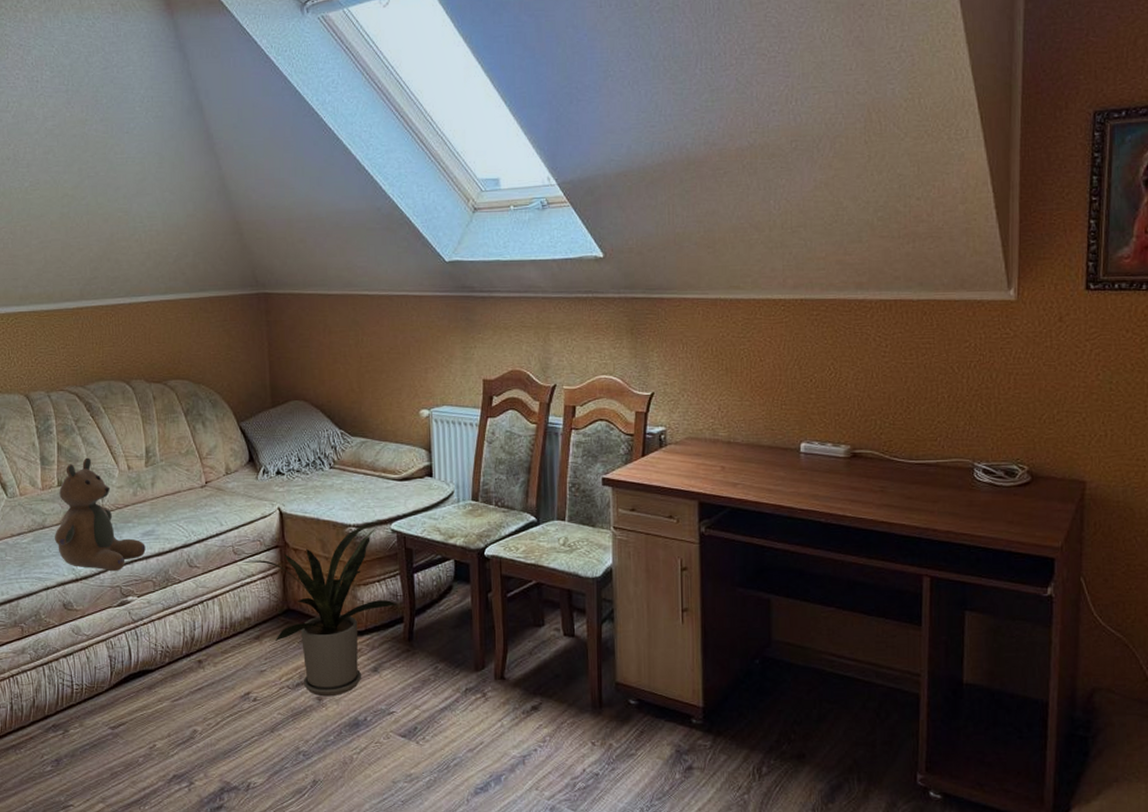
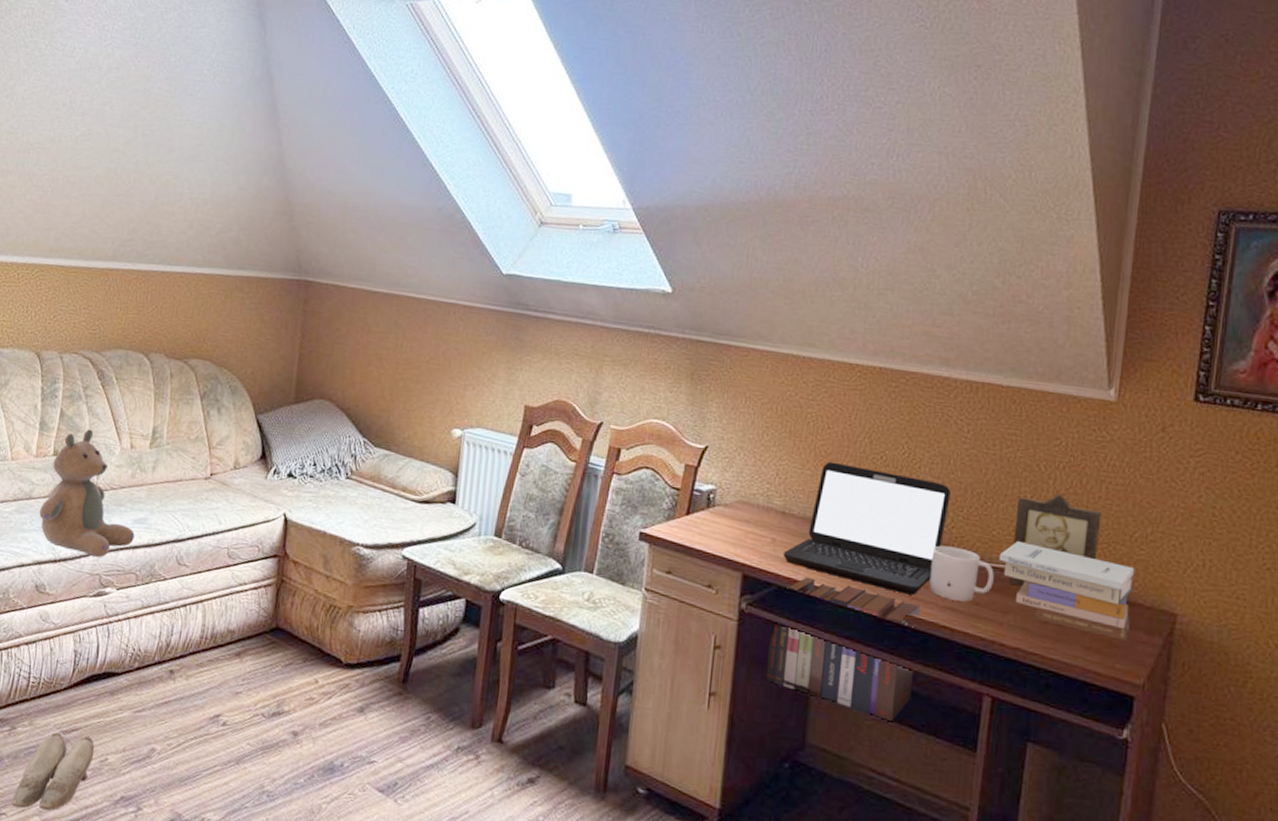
slippers: none [76,728,143,798] -> present [11,732,95,811]
house plant: present [242,521,399,697] -> none [236,543,398,734]
books: none [728,496,860,611] -> present [765,577,920,722]
laptop: none [732,390,876,499] -> present [782,461,951,595]
mug: none [865,451,922,498] -> present [929,545,994,602]
books: none [924,438,1046,511] -> present [998,541,1135,641]
photo frame: none [935,390,1012,477] -> present [1009,493,1102,587]

